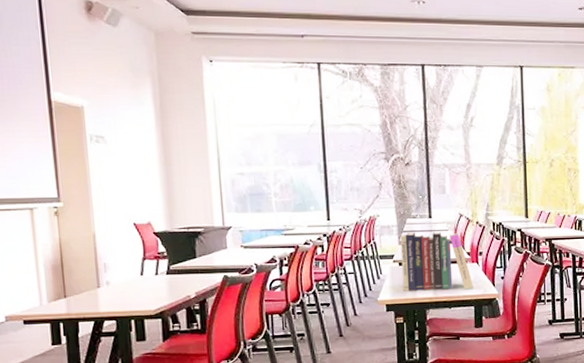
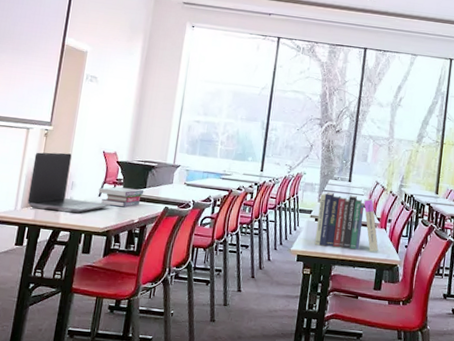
laptop computer: none [48,231,159,301] -> present [27,152,111,213]
books: none [139,260,195,284] -> present [98,186,144,208]

